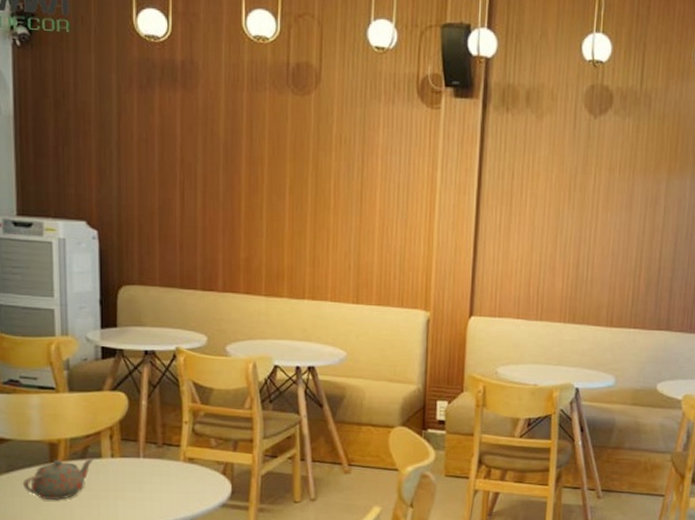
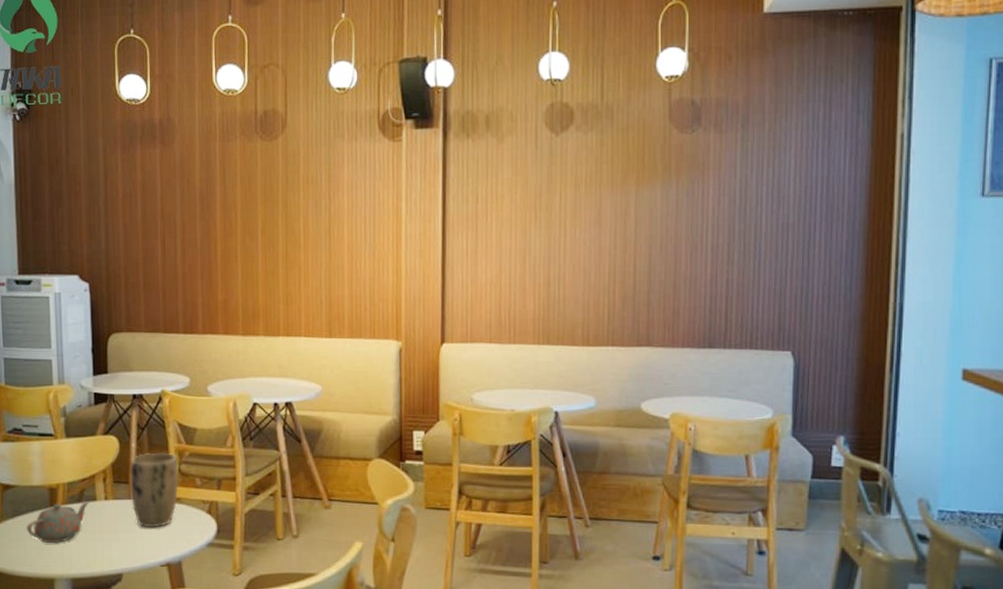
plant pot: none [139,410,192,488] -> present [129,452,179,528]

